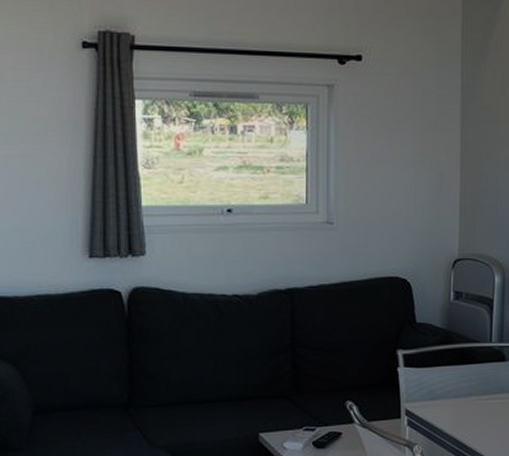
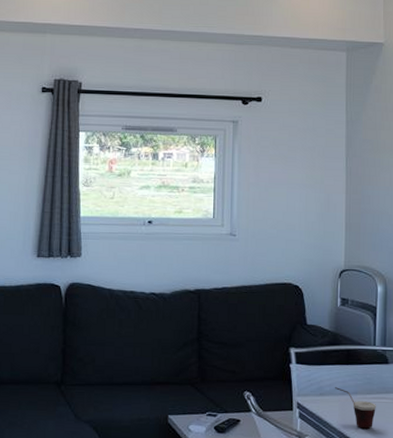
cup: none [446,390,491,432] -> present [334,387,376,429]

